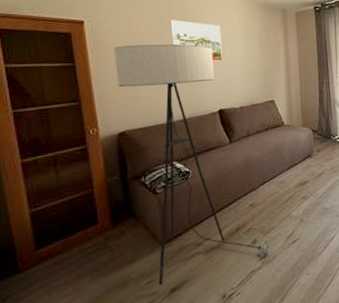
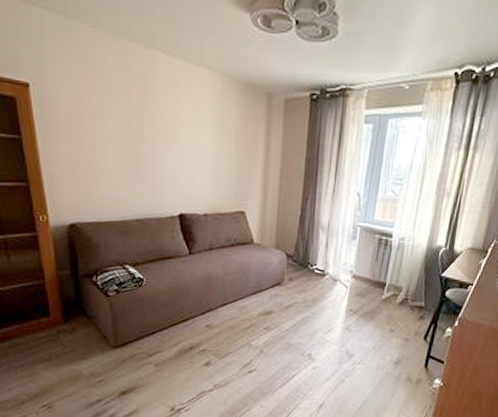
floor lamp: present [114,44,272,285] -> none [63,120,226,386]
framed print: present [169,19,222,61] -> none [126,92,188,154]

